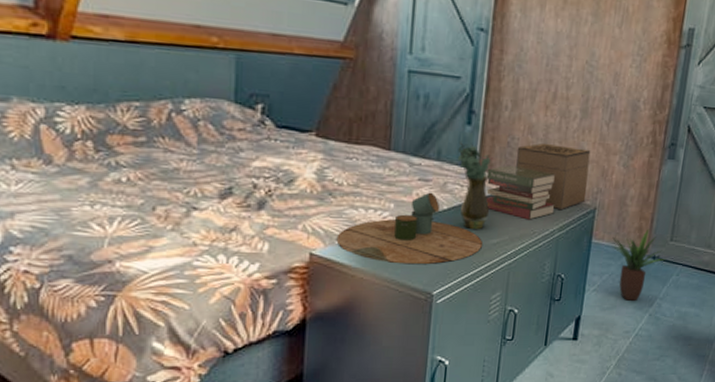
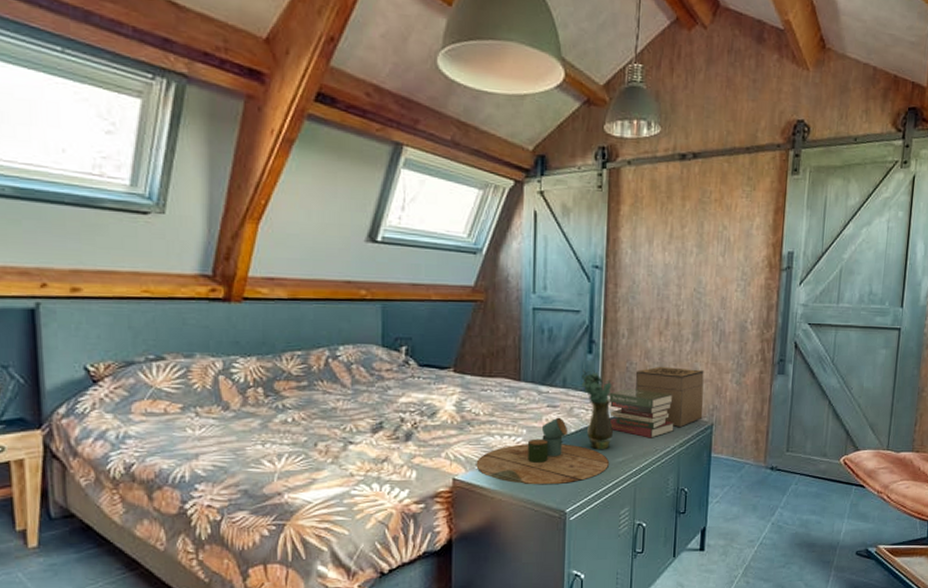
potted plant: present [611,228,666,301] -> none [730,441,784,511]

